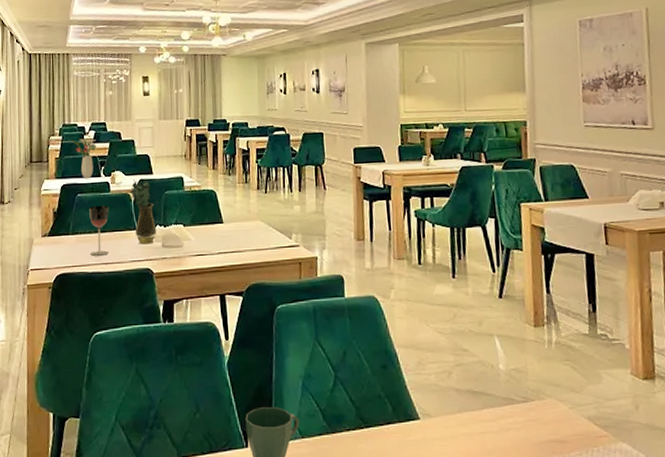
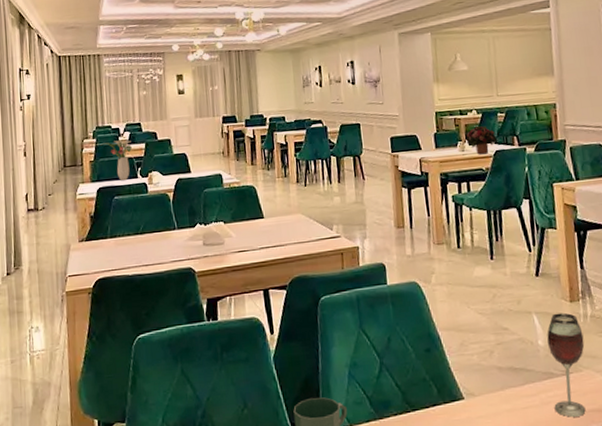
wineglass: present [89,205,109,256] -> none [127,206,149,259]
vase: present [130,179,157,245] -> none [169,178,197,244]
bouquet: none [431,141,463,170] -> present [466,126,497,155]
wineglass: none [508,337,548,446] -> present [547,312,586,417]

